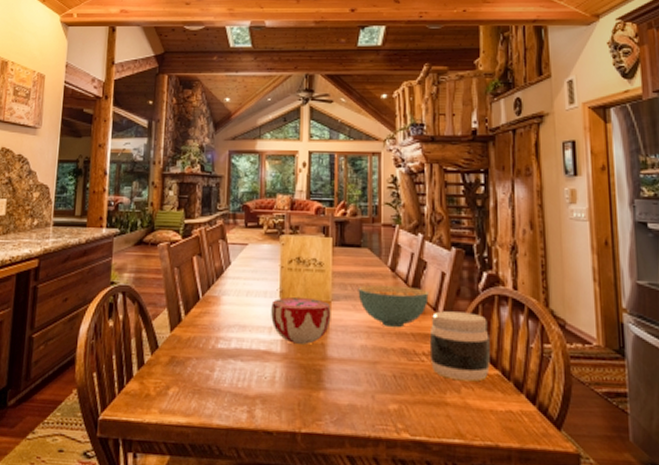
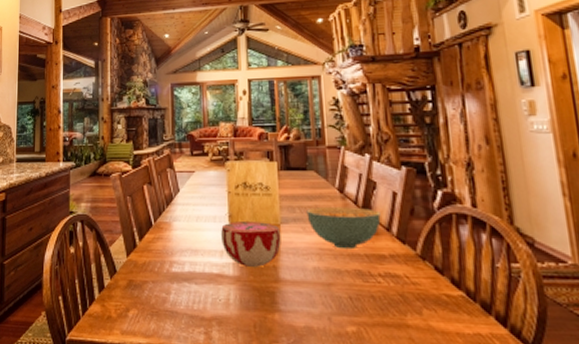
jar: present [429,311,490,382] -> none [384,231,453,303]

